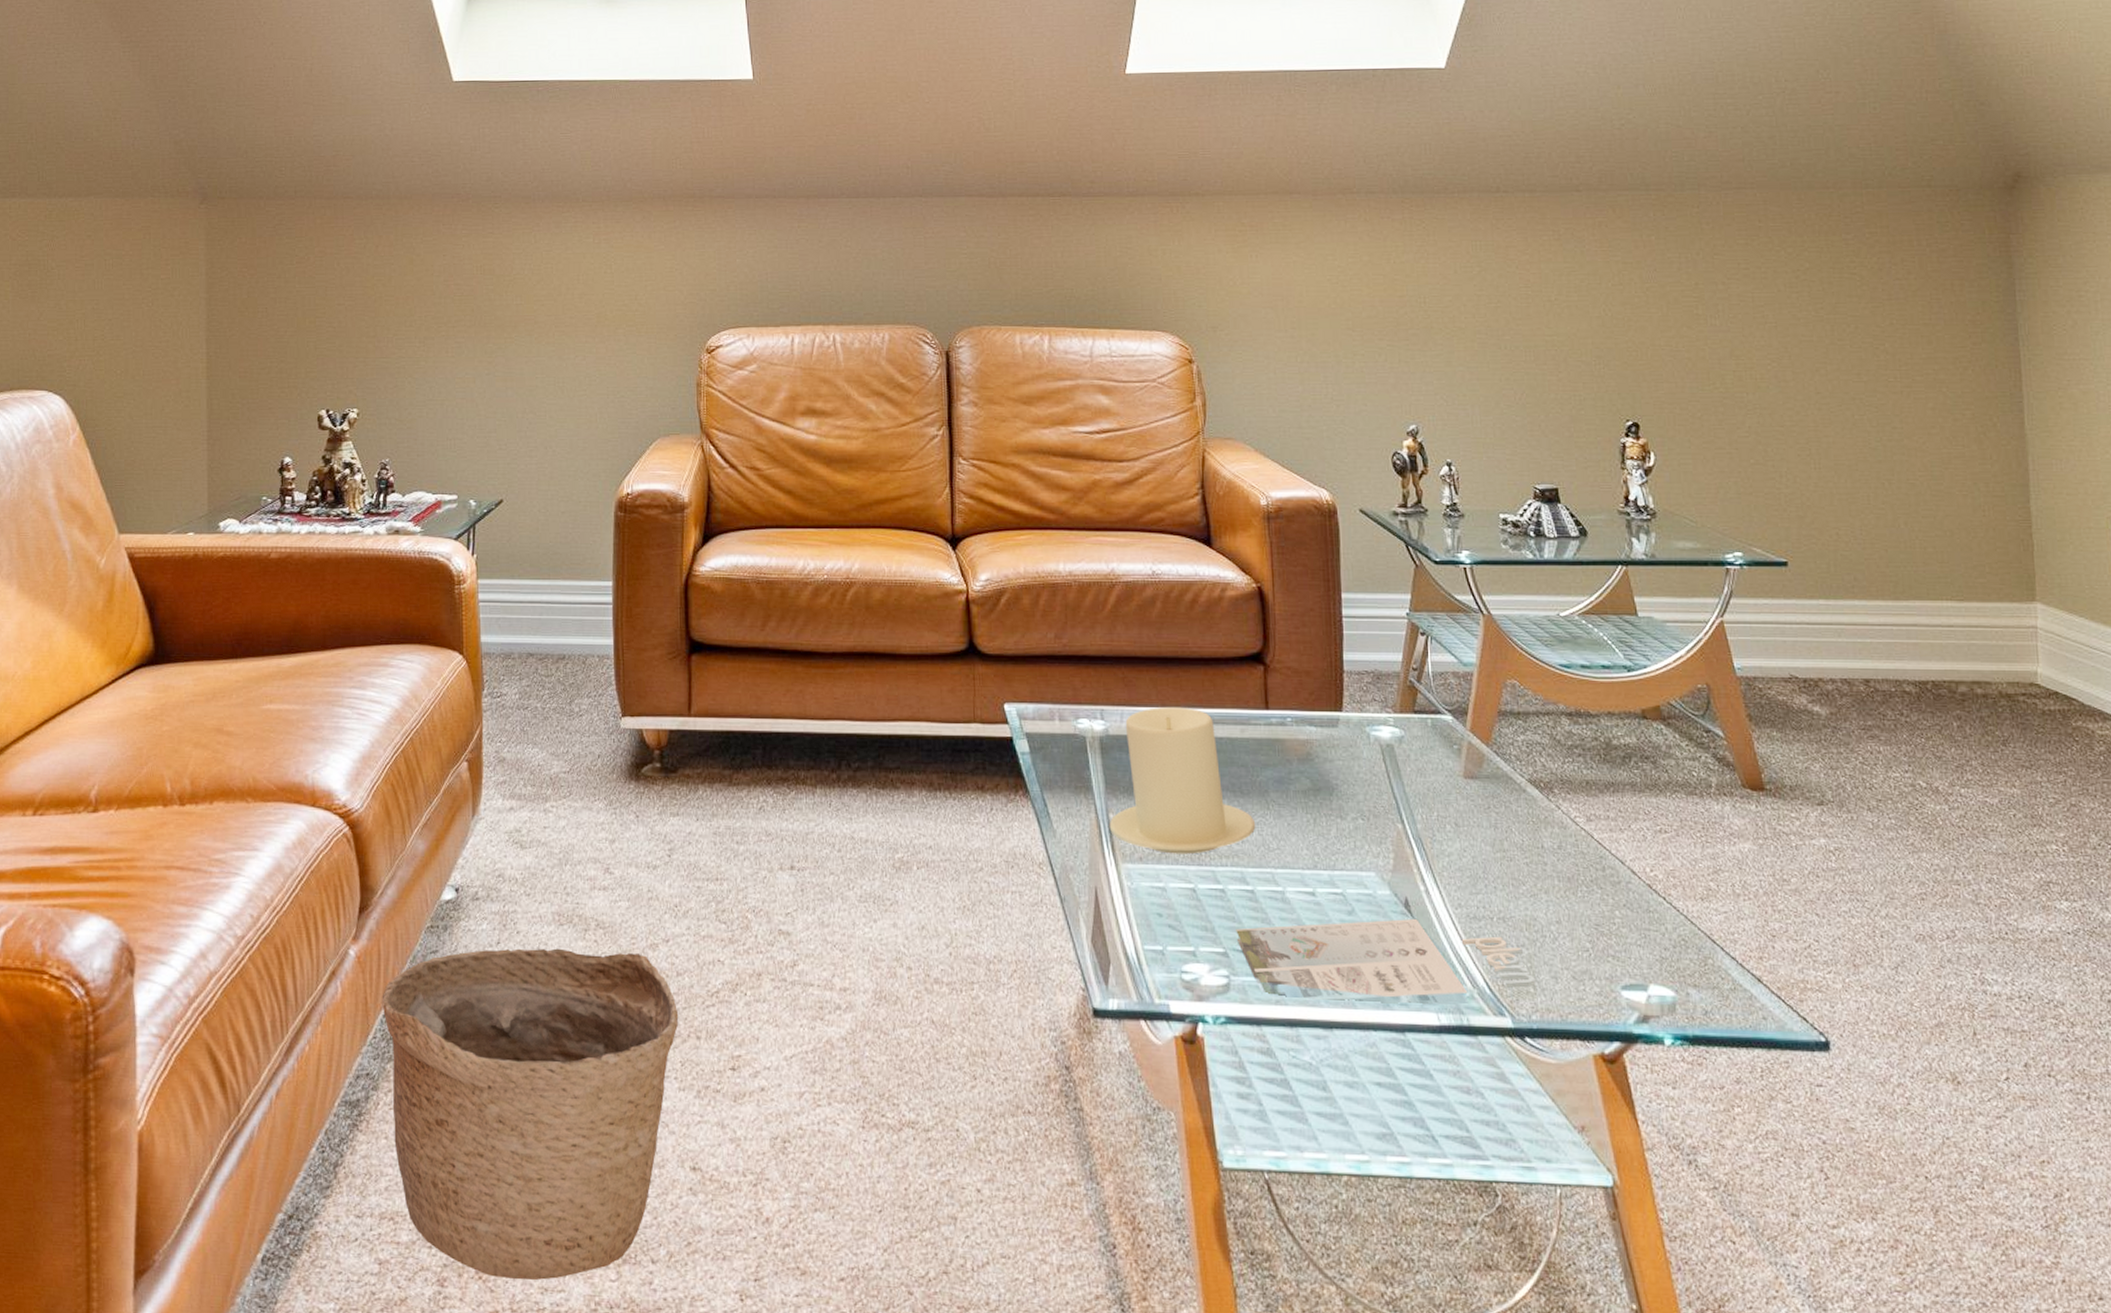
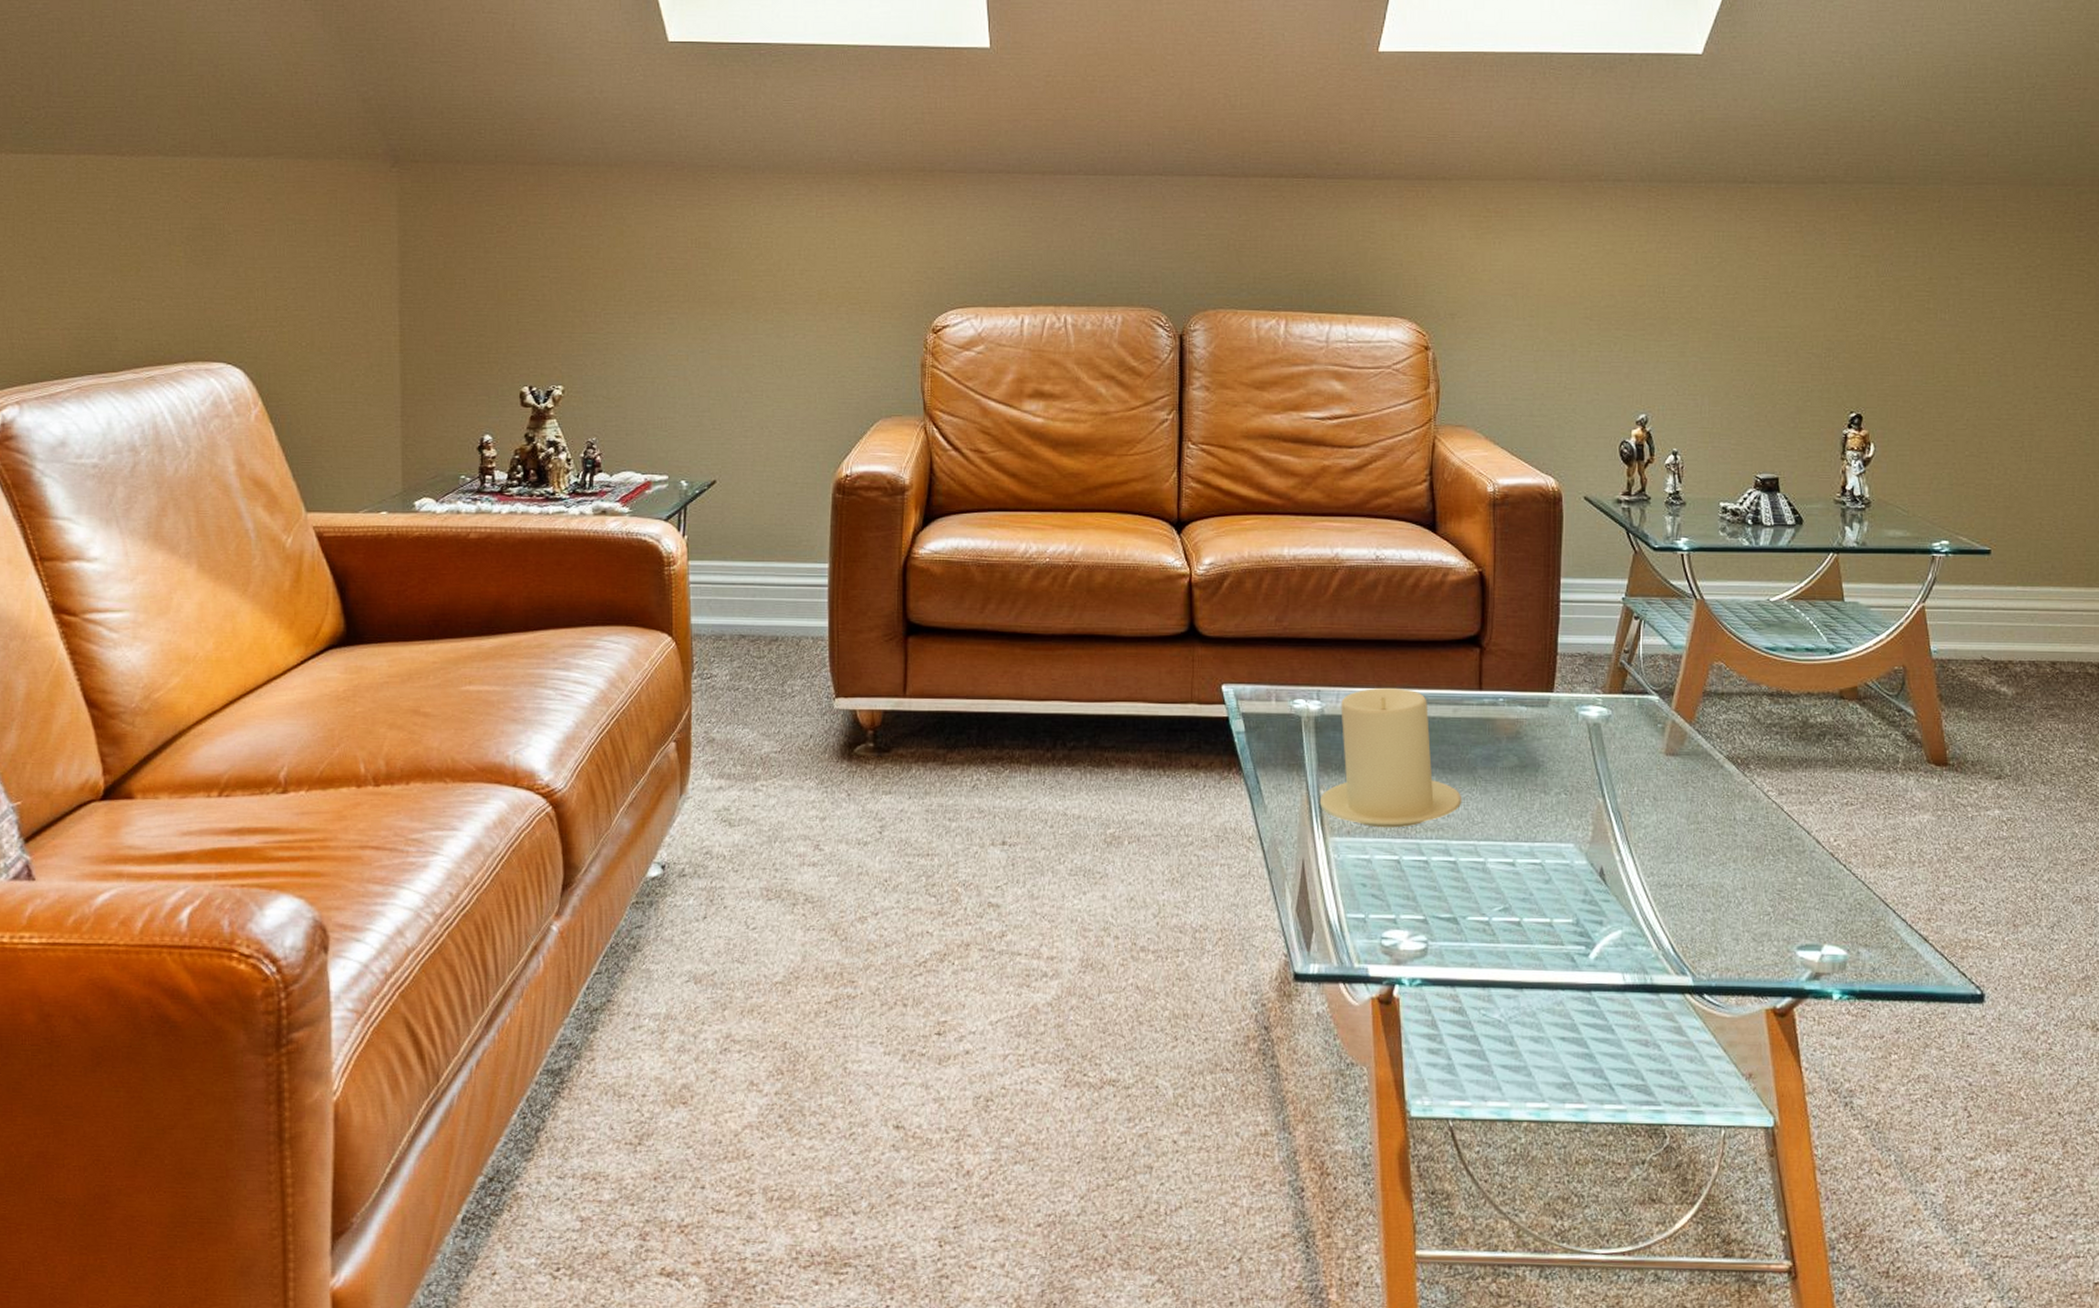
basket: present [382,948,679,1280] -> none [585,922,886,1233]
magazine: present [1236,918,1536,1006] -> none [1436,886,1718,967]

